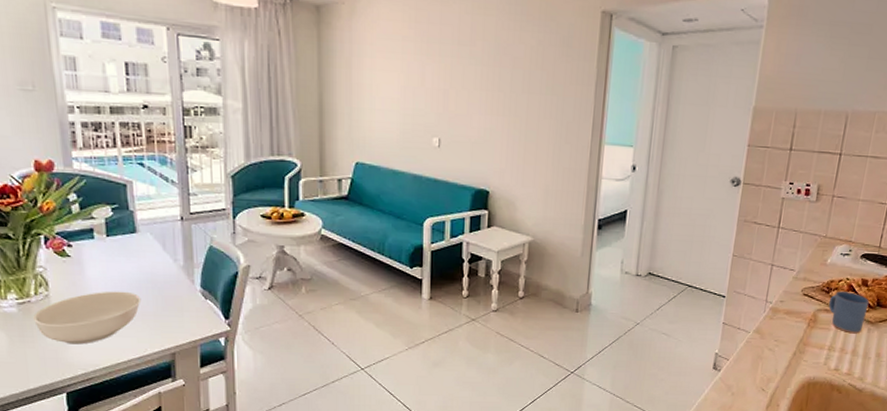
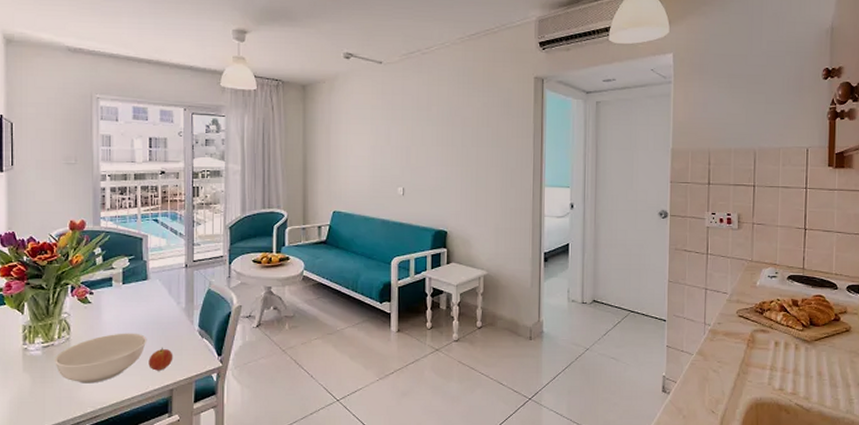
fruit: none [144,307,174,333] -> present [148,347,173,371]
mug: present [828,291,870,333] -> none [763,312,802,352]

